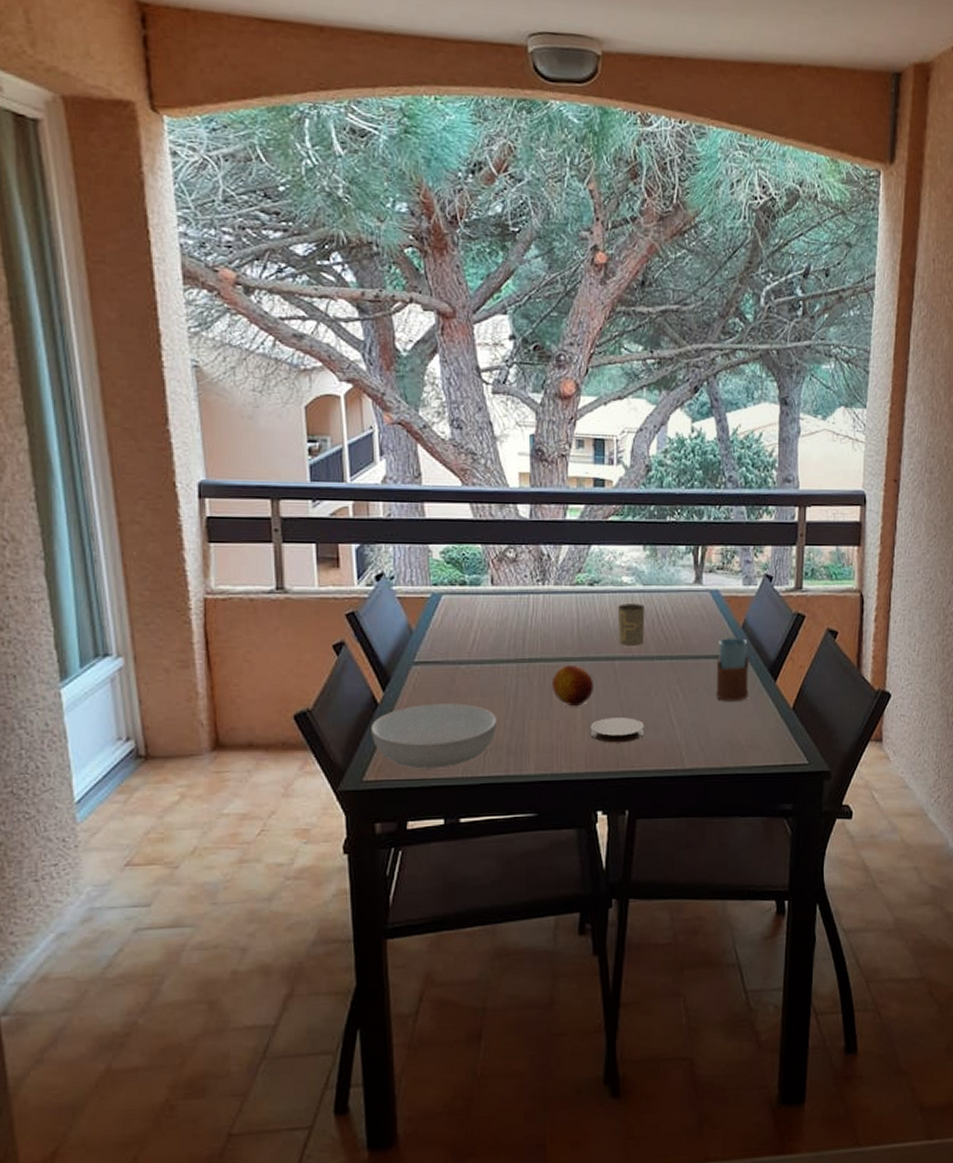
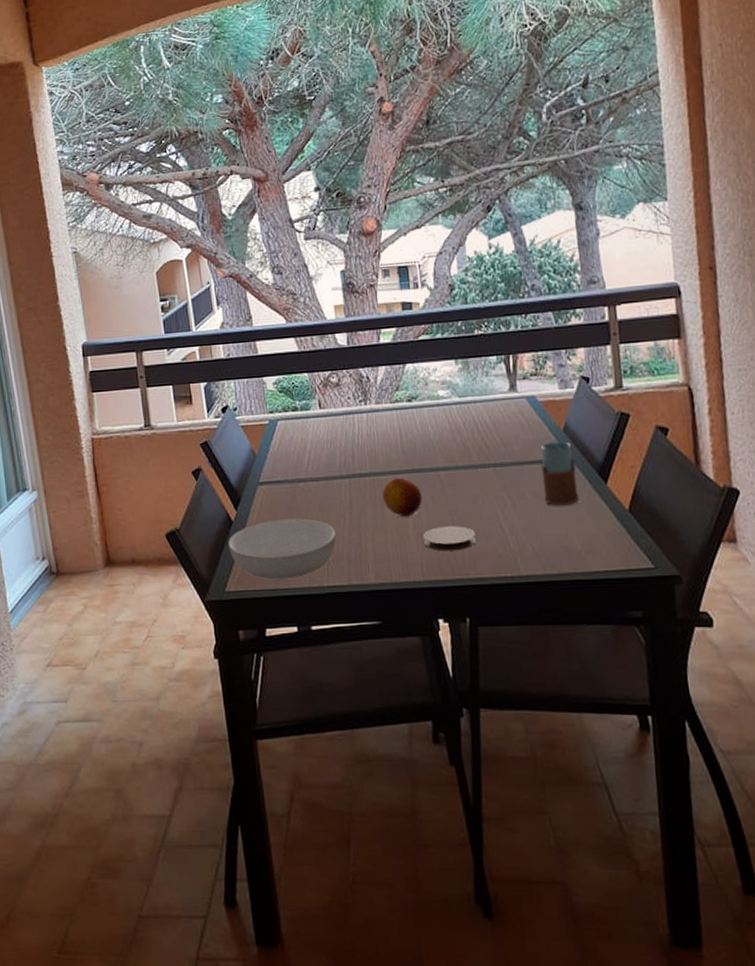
bottle: present [617,604,646,646] -> none [436,415,466,457]

